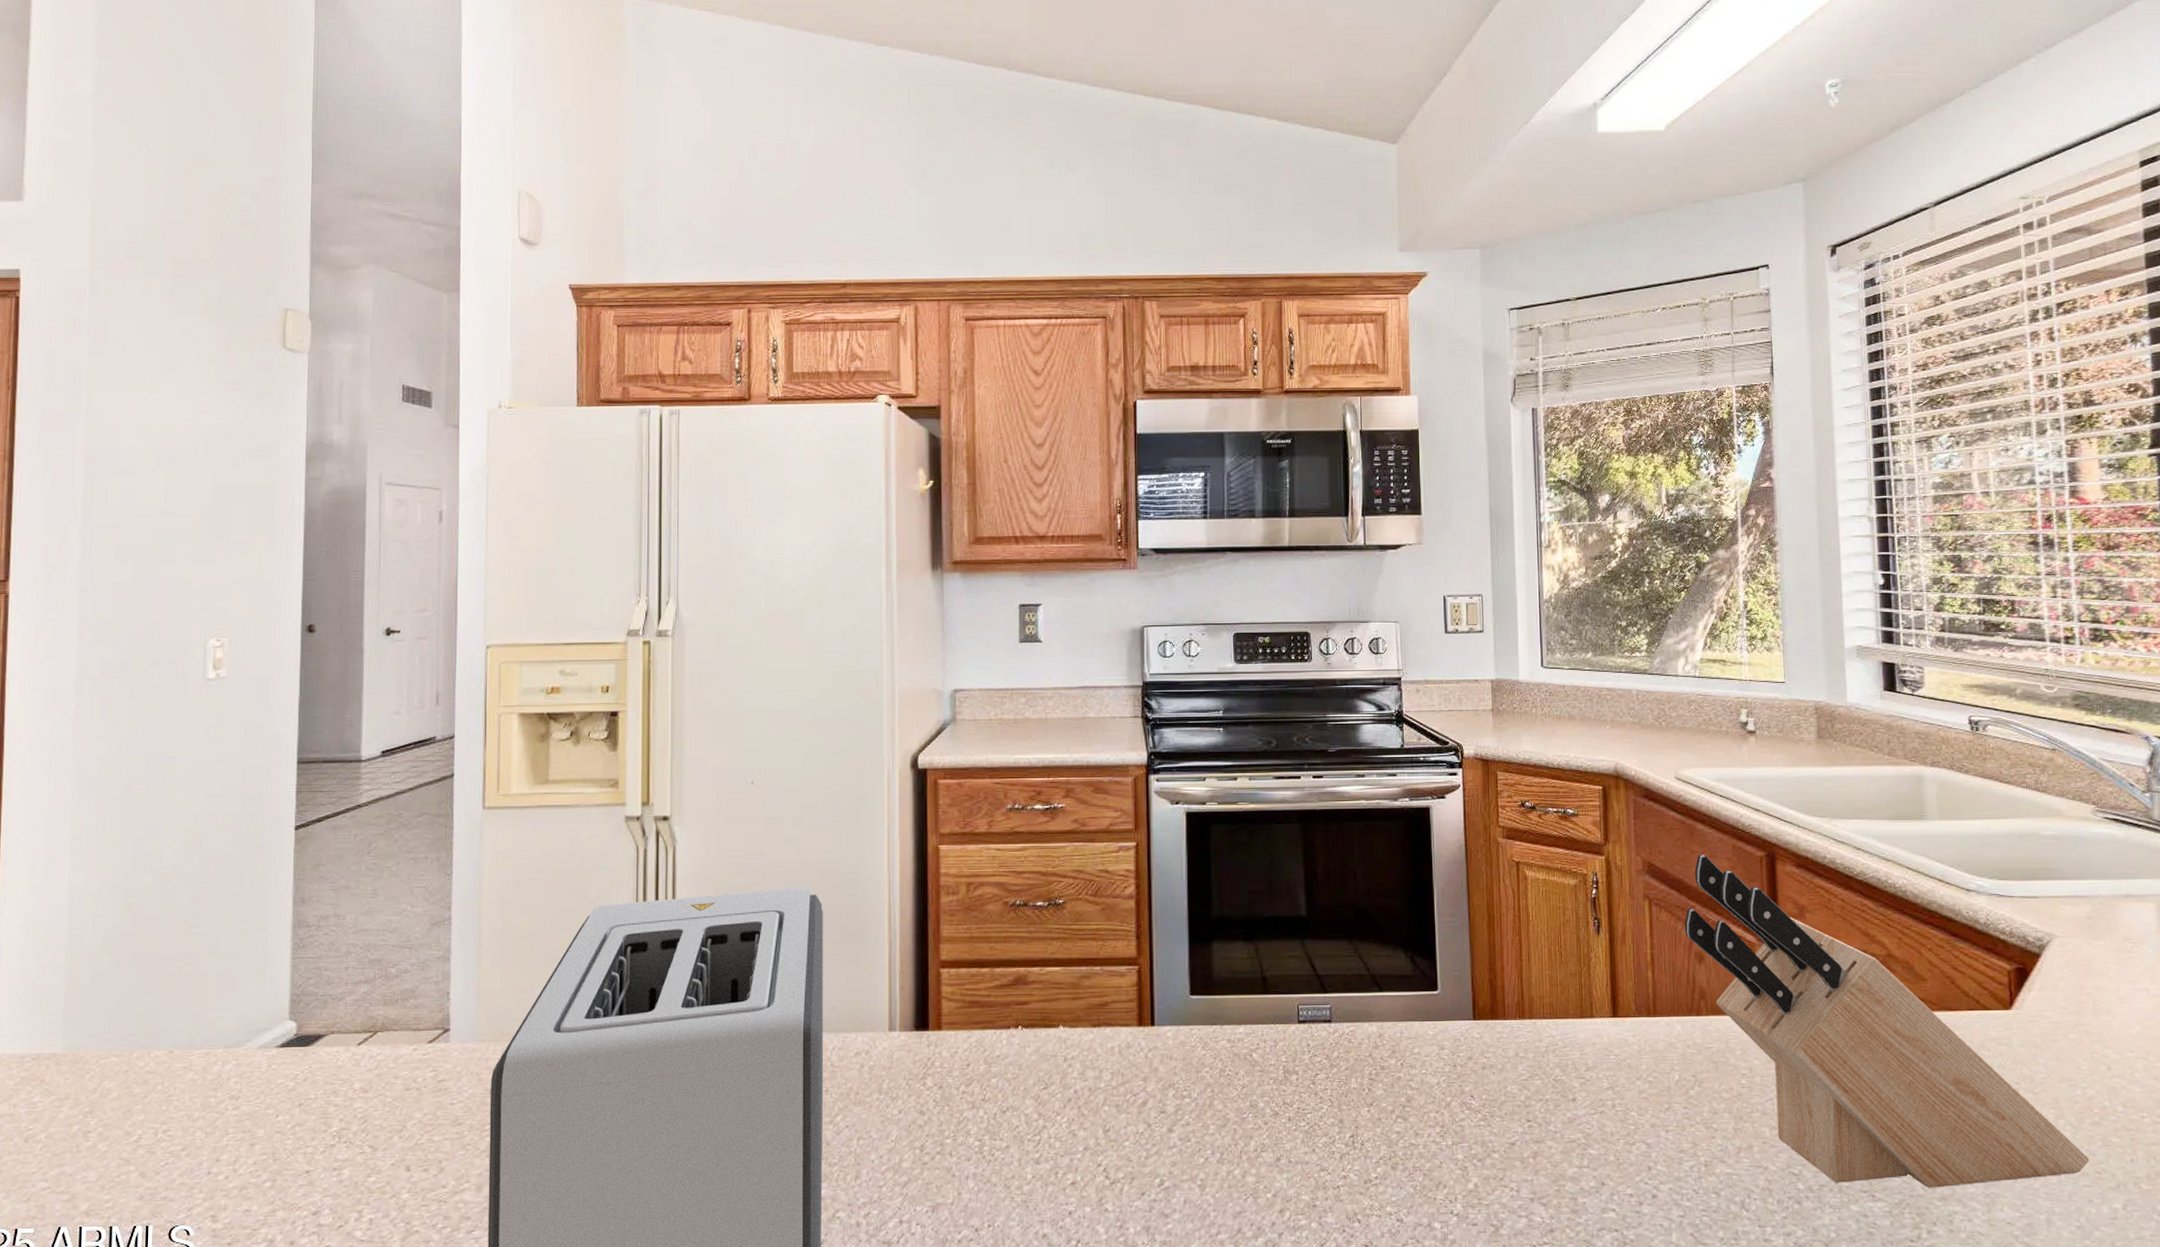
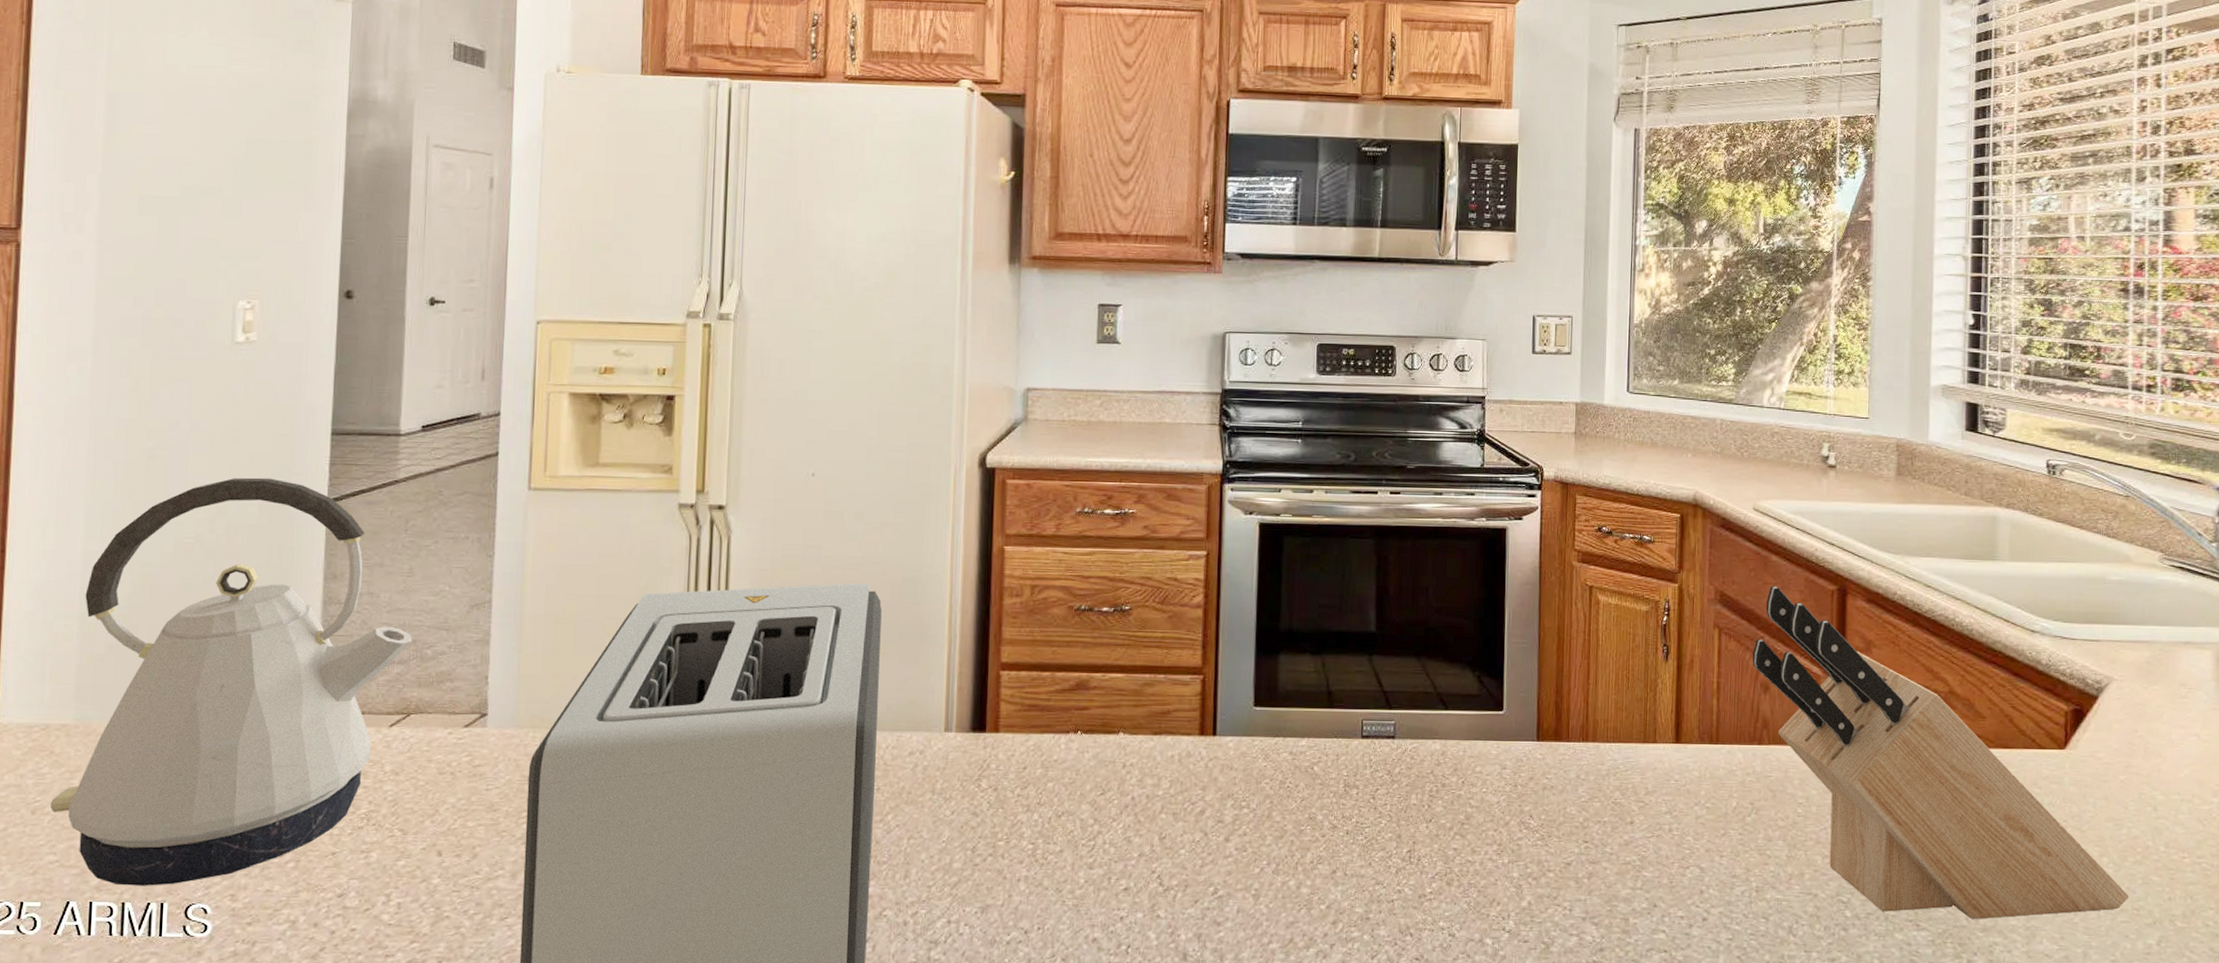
kettle: none [42,807,378,1210] -> present [50,477,413,886]

